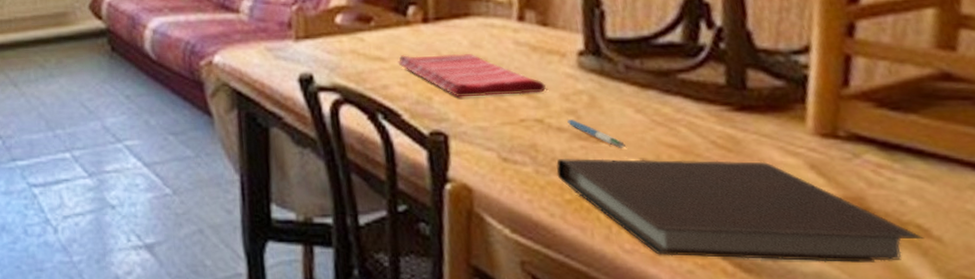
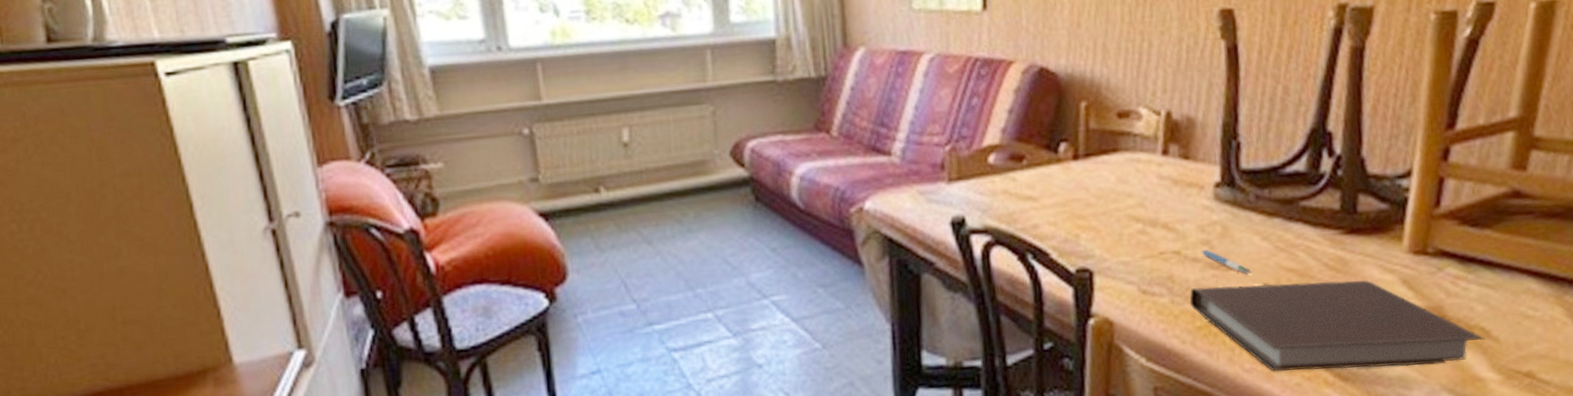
dish towel: present [397,53,547,98] -> none [1048,189,1185,234]

